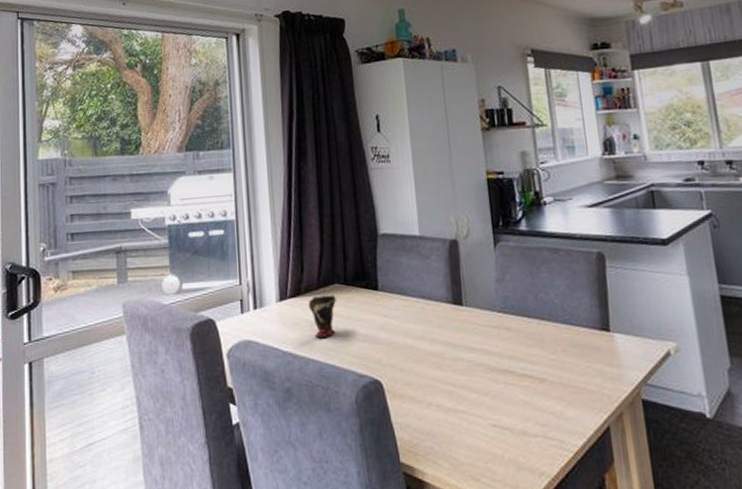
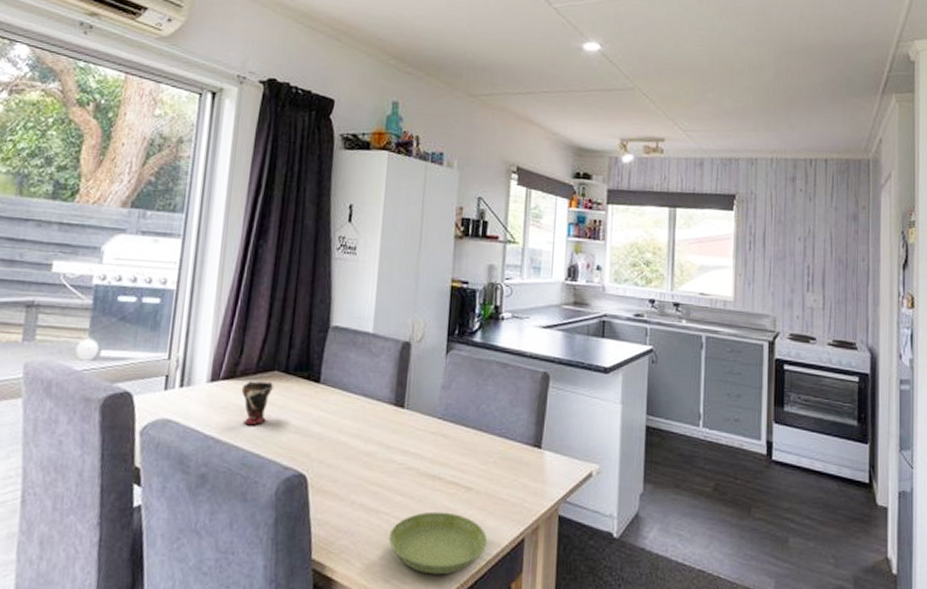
saucer: none [470,405,572,471] -> present [388,511,488,575]

